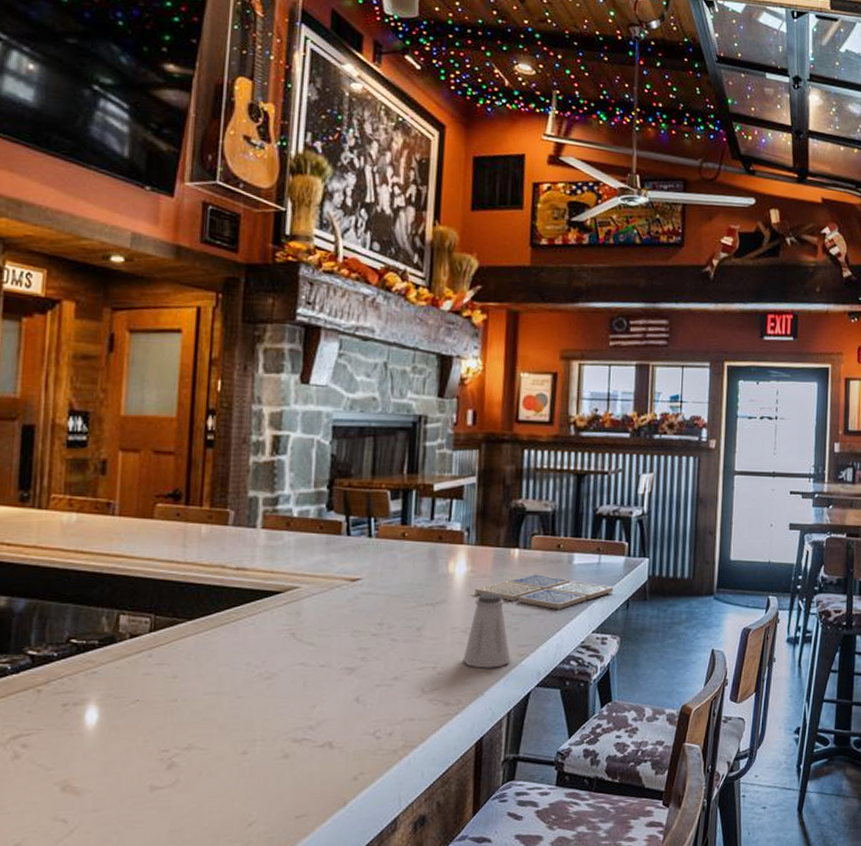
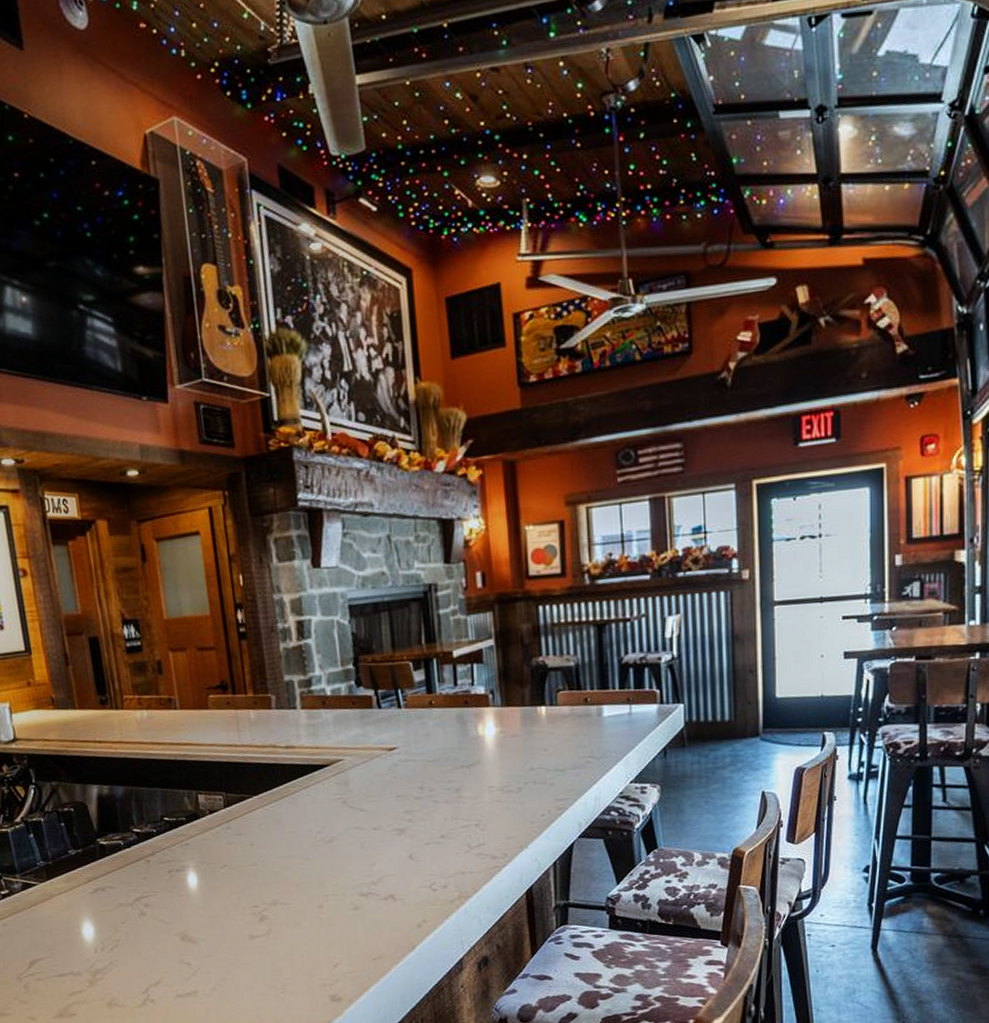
saltshaker: present [463,593,511,668] -> none [503,751,550,823]
drink coaster: present [475,573,614,609] -> none [506,729,649,763]

